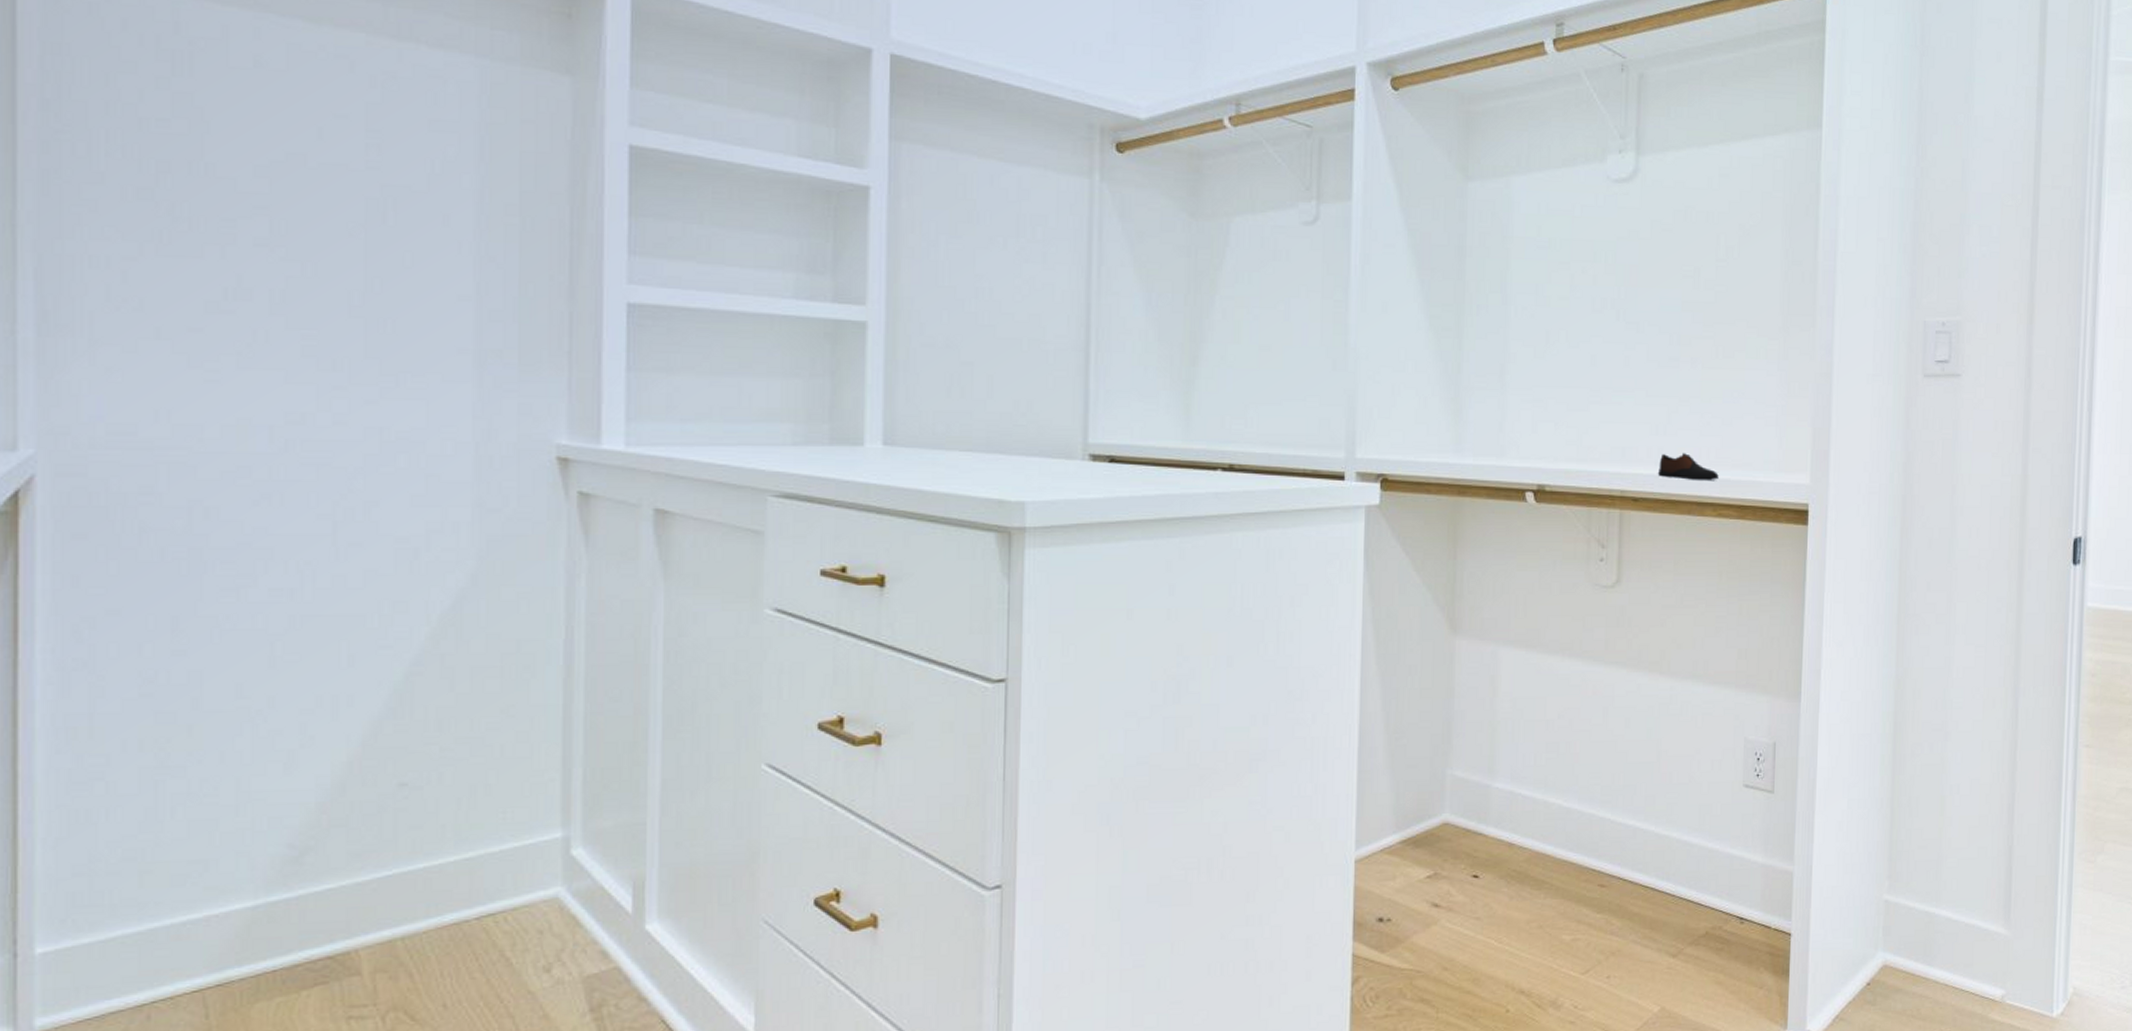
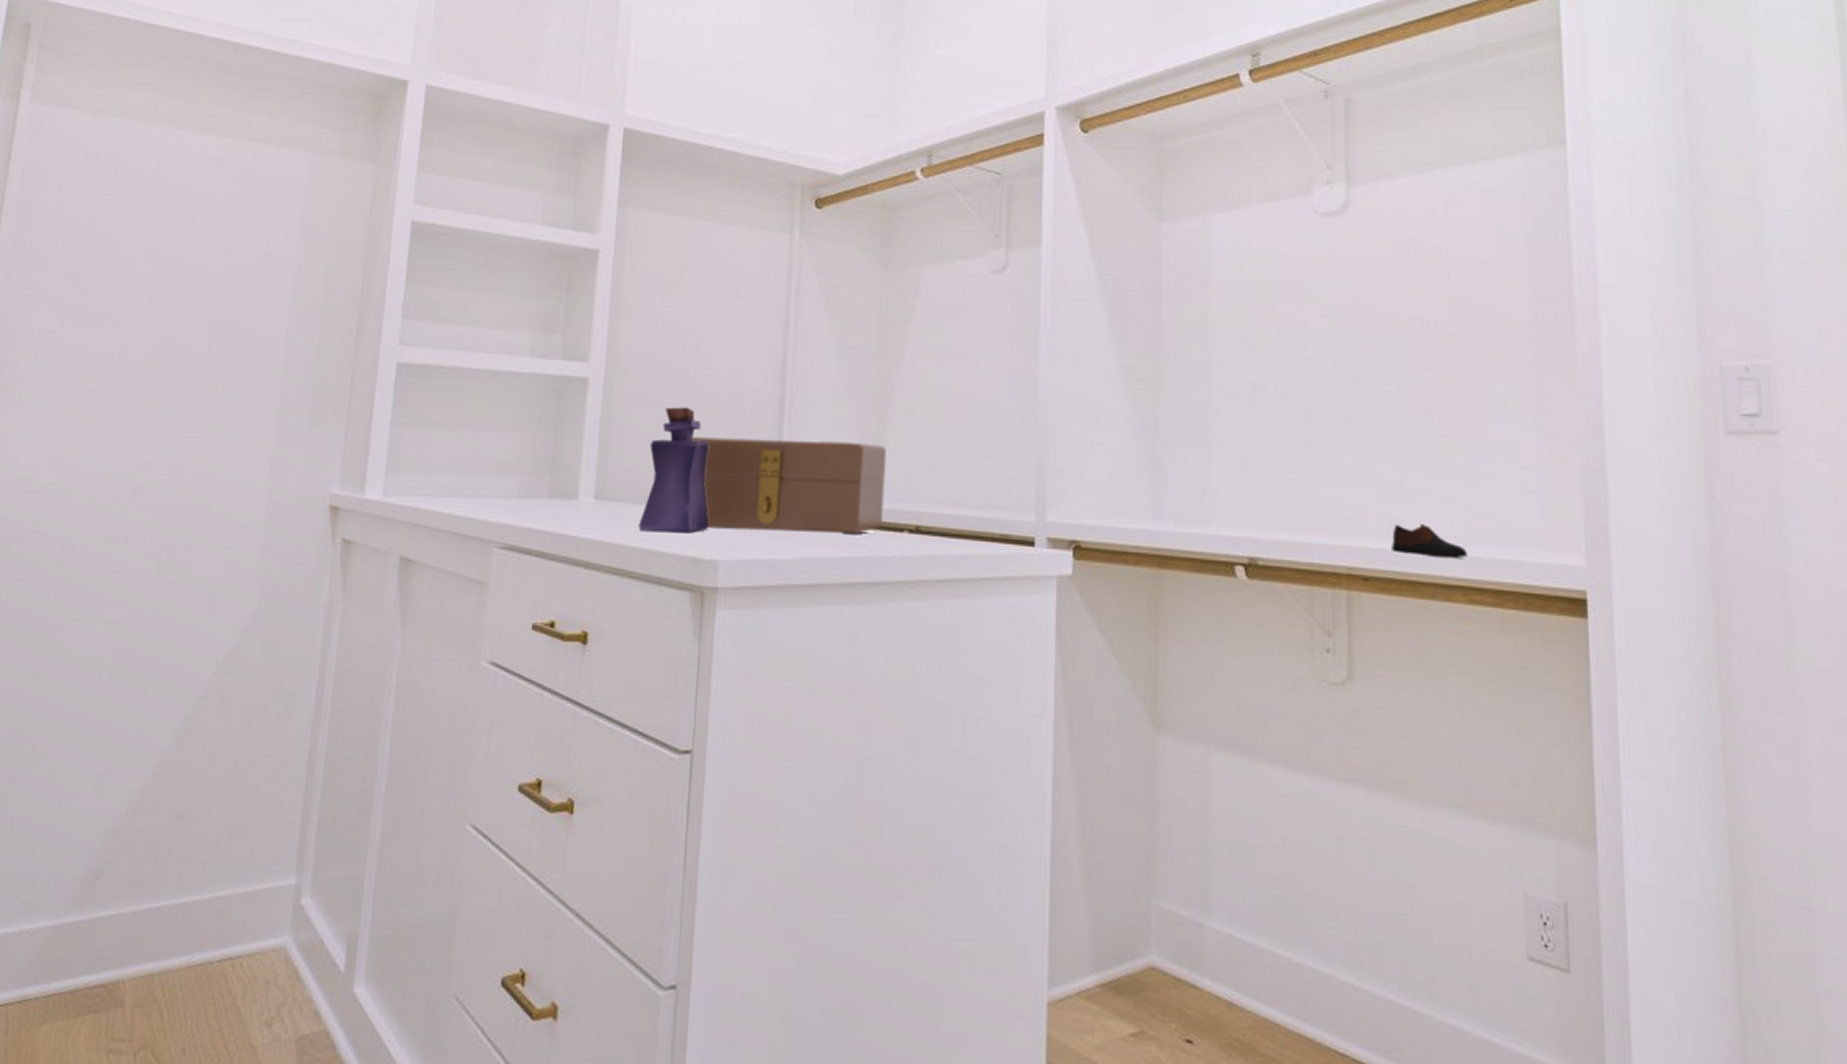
perfume bottle: none [935,352,1014,477] -> present [638,407,710,534]
jewelry box: none [990,382,1198,473] -> present [692,437,886,534]

